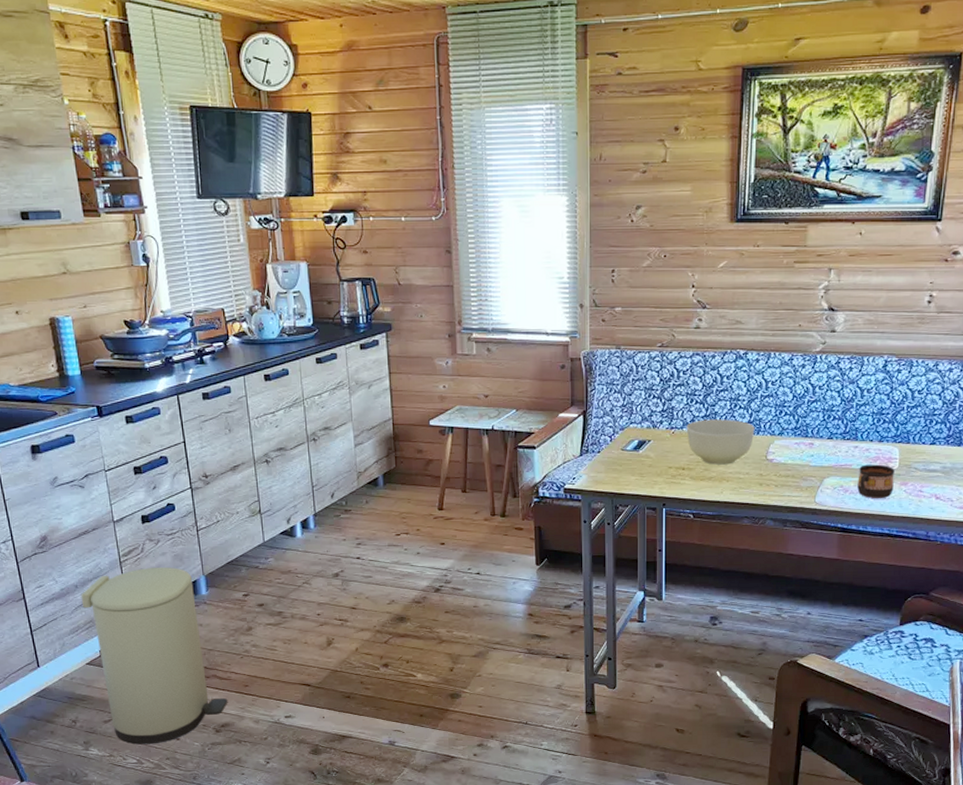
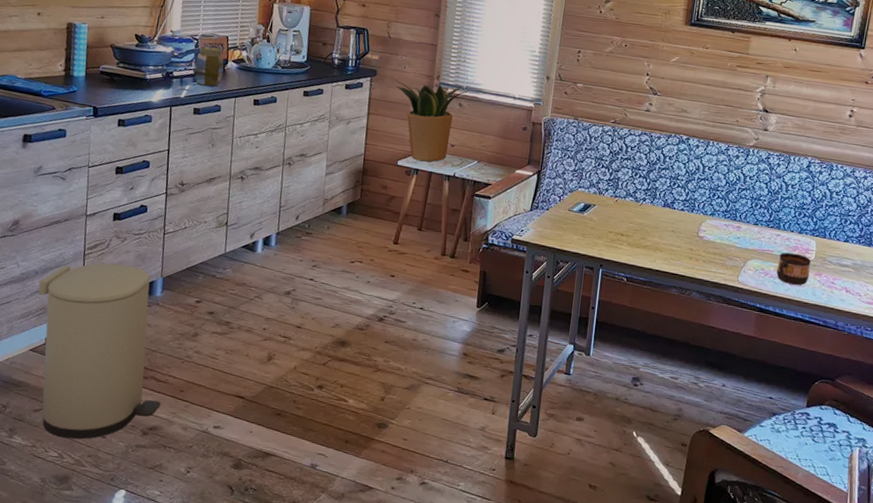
jar: none [194,323,226,368] -> present [194,46,224,87]
potted plant: none [413,328,496,418] -> present [395,81,469,162]
bowl: present [686,419,755,465] -> none [628,192,690,237]

